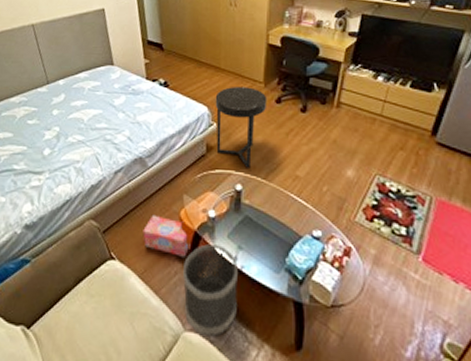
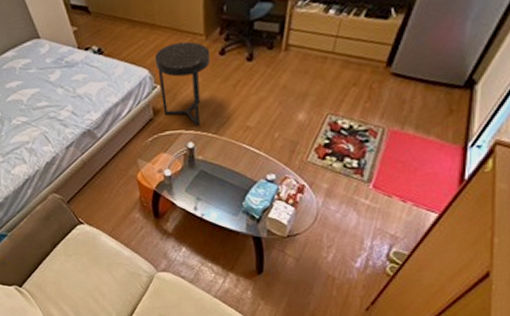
box: present [143,214,191,257] -> none [104,181,152,214]
wastebasket: present [183,244,238,337] -> none [148,199,202,274]

